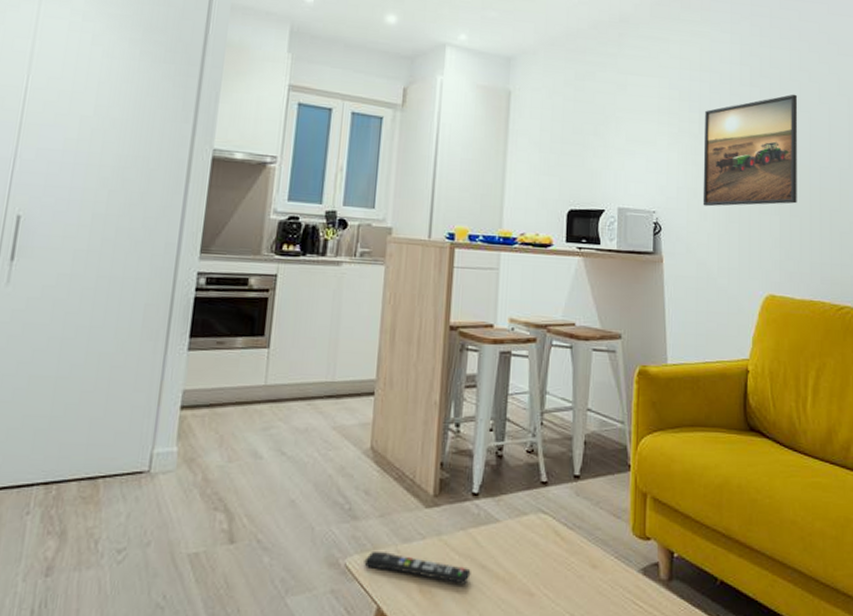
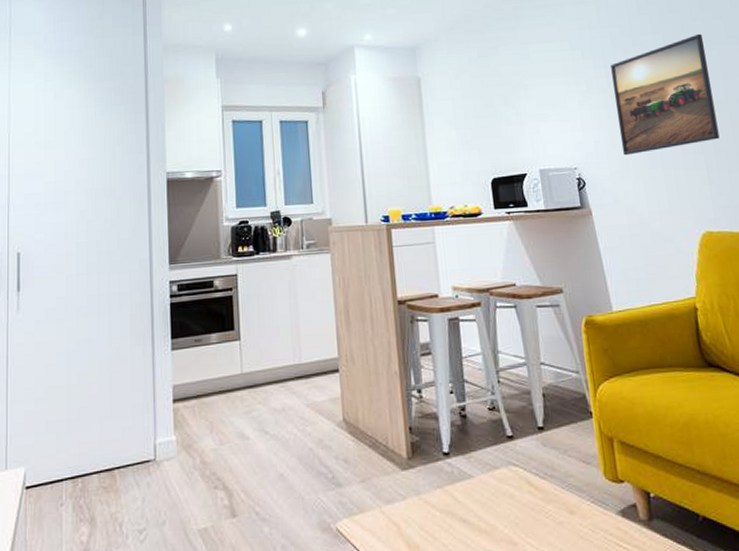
remote control: present [364,550,471,585] -> none [353,513,454,539]

